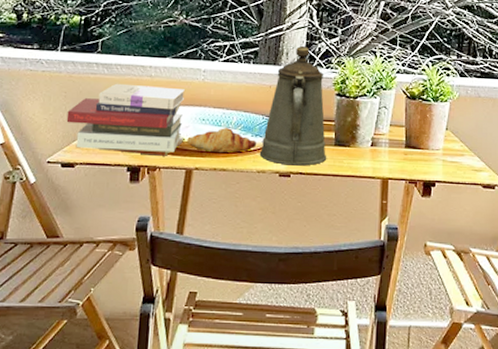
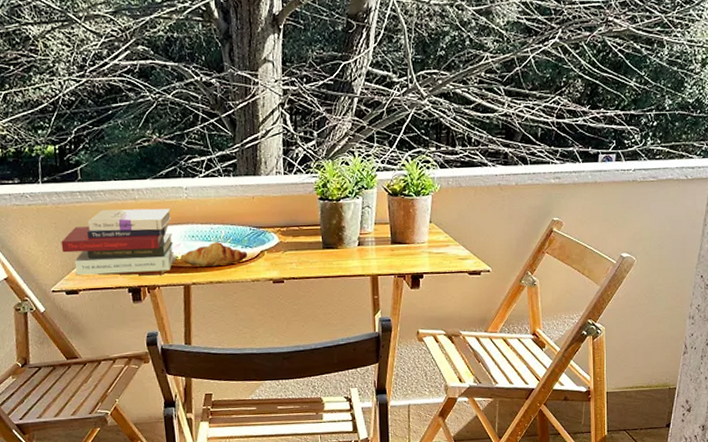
coffee pot: present [259,45,326,166] -> none [251,152,316,272]

